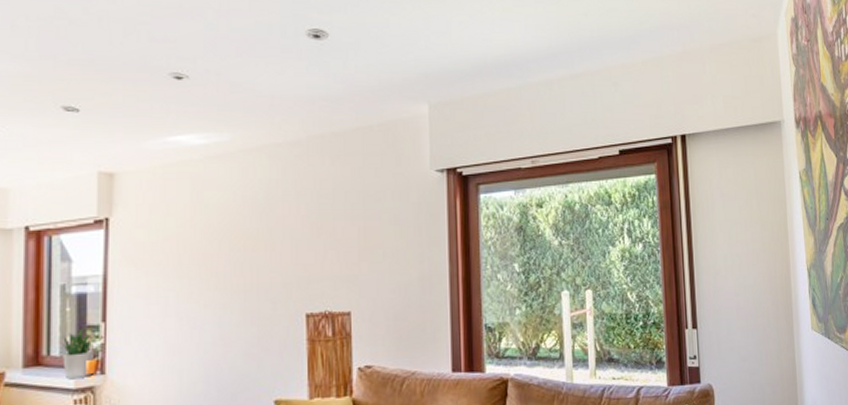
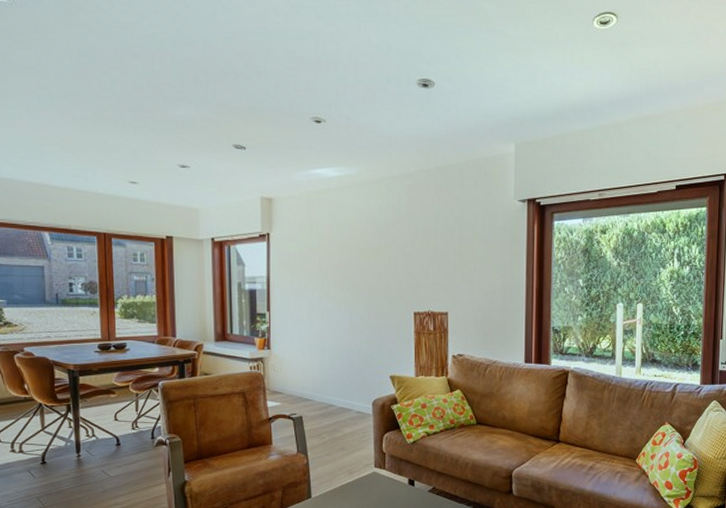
planter: present [62,329,93,380] -> none [241,316,262,352]

